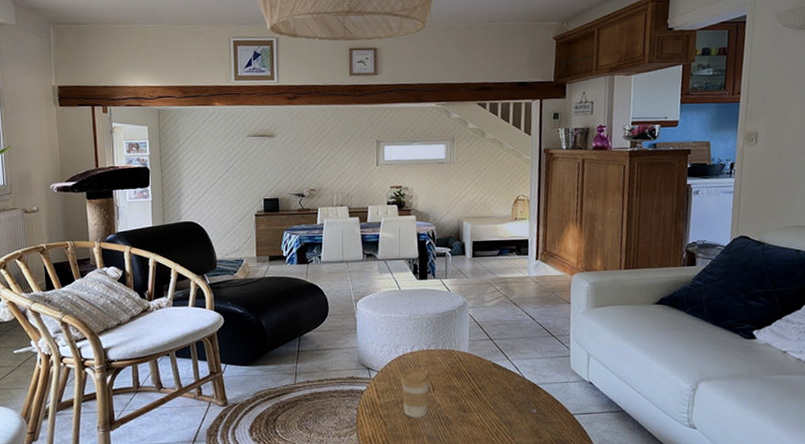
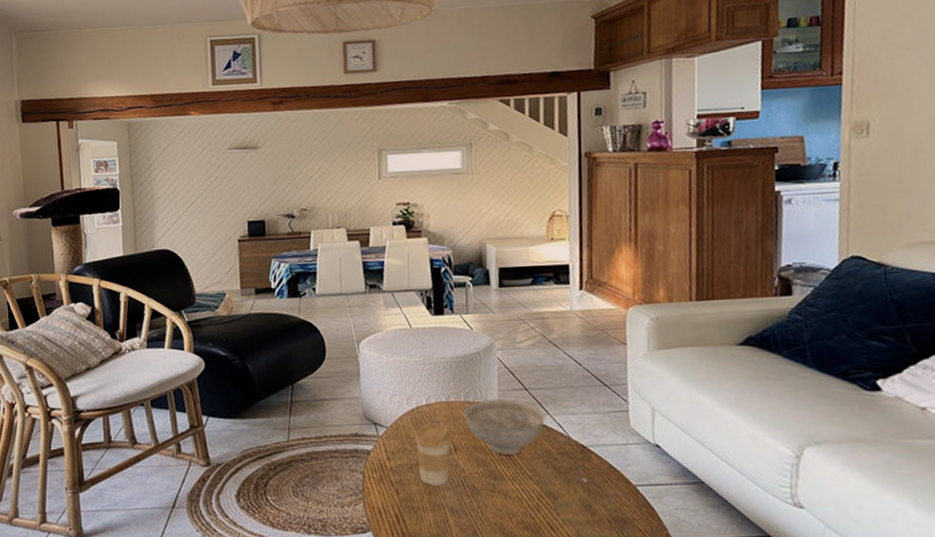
decorative bowl: none [441,347,506,392] -> present [464,399,546,455]

